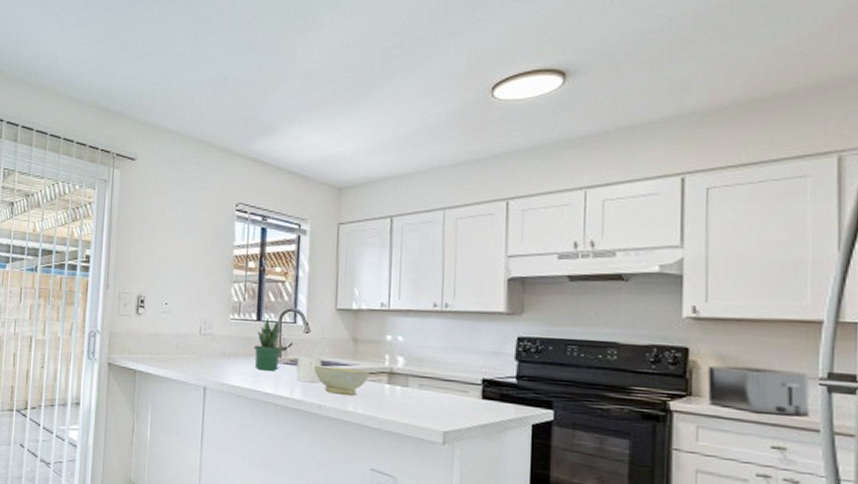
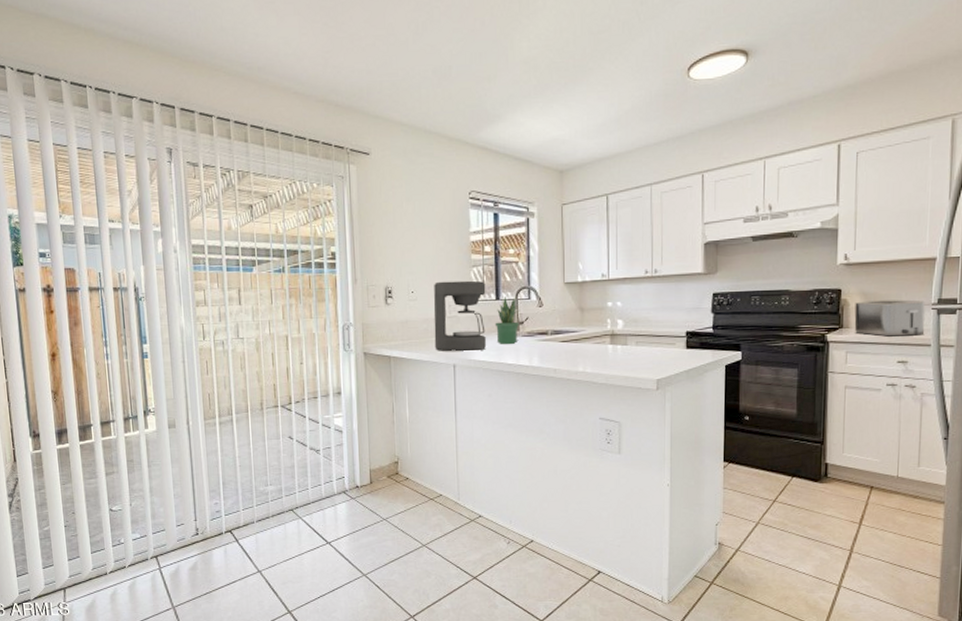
coffee maker: none [185,295,247,375] -> present [433,280,486,352]
mug: present [296,355,322,384] -> none [533,327,555,351]
bowl: present [314,365,371,395] -> none [548,334,596,358]

